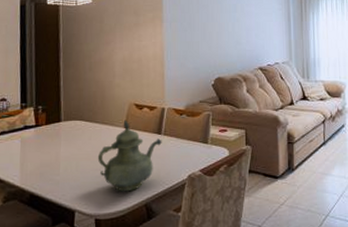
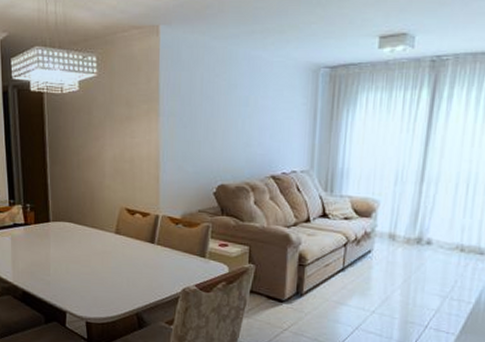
teapot: present [97,119,162,192] -> none [87,225,155,299]

